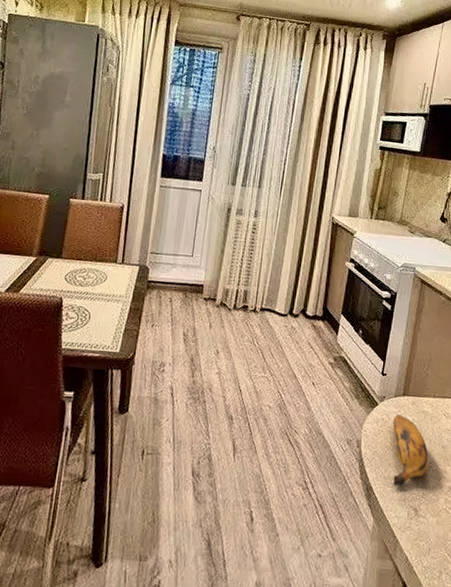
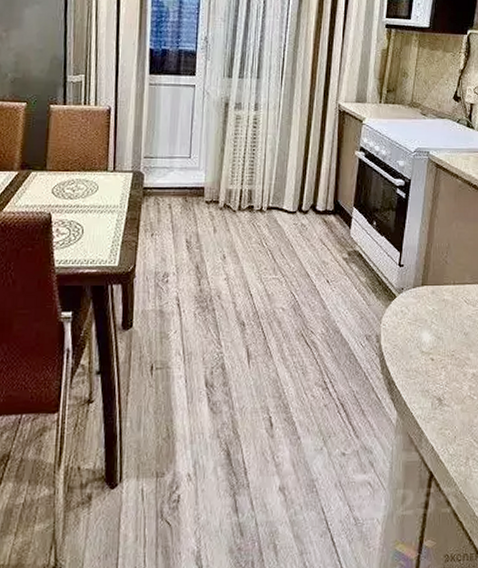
banana: present [393,413,429,486] -> none [413,304,452,377]

